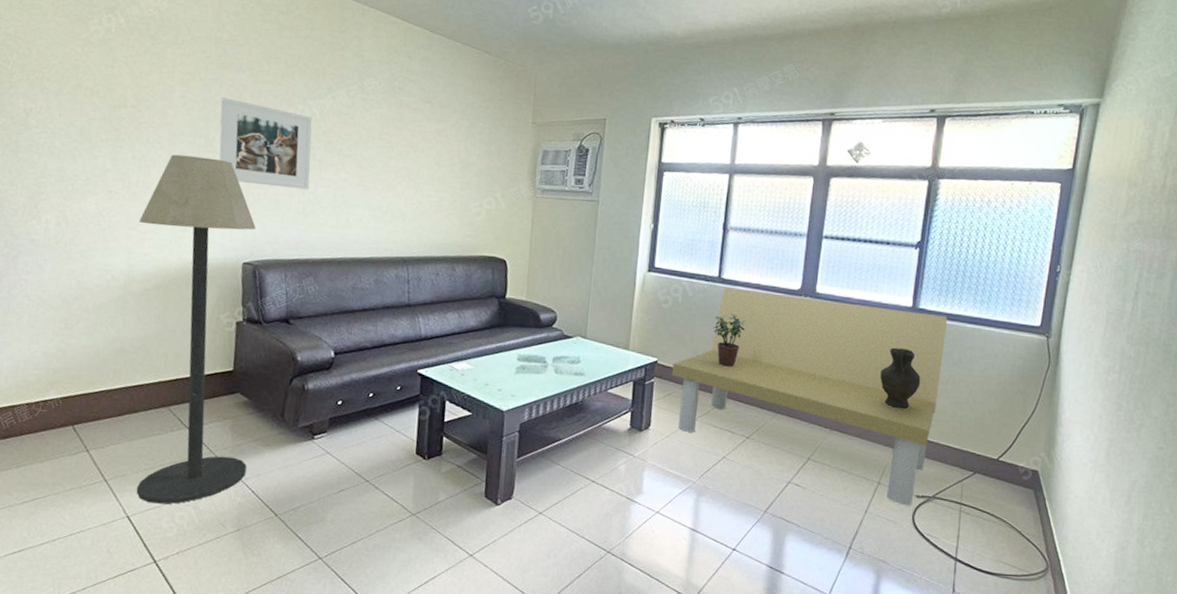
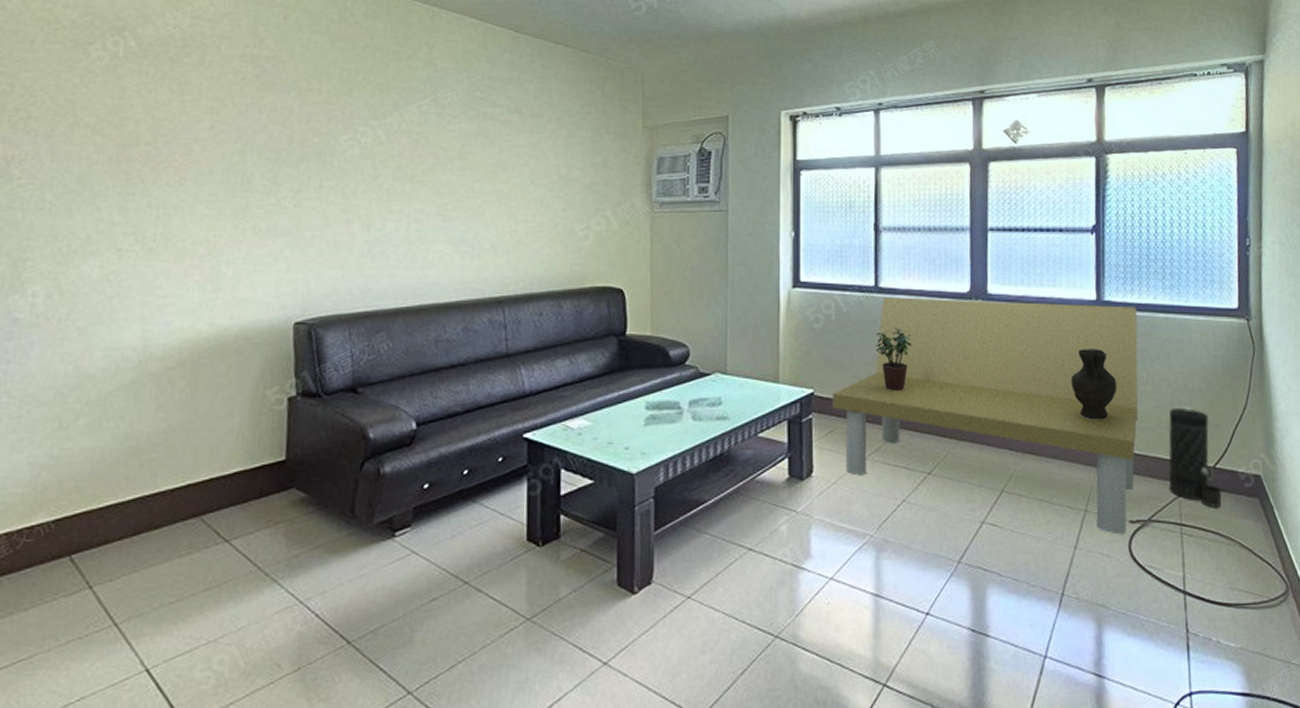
floor lamp: present [136,154,256,504] -> none [157,197,310,648]
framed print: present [219,97,313,190] -> none [260,125,377,227]
canister: none [954,406,1001,493] -> present [1169,407,1222,507]

